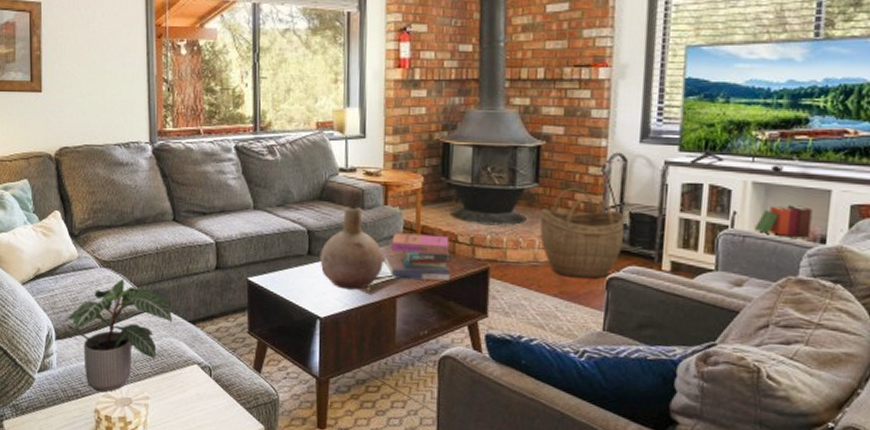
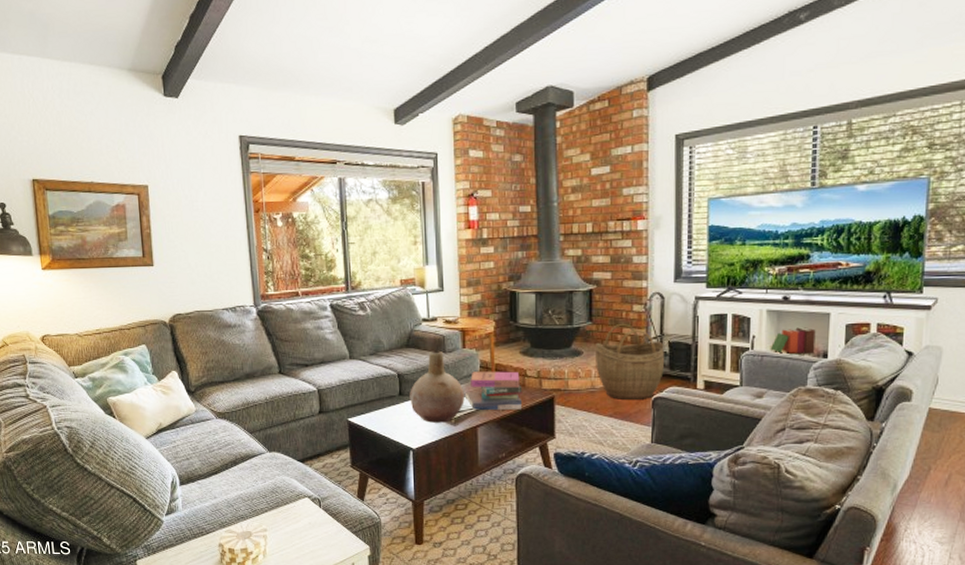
potted plant: present [65,278,173,392] -> none [187,426,284,527]

